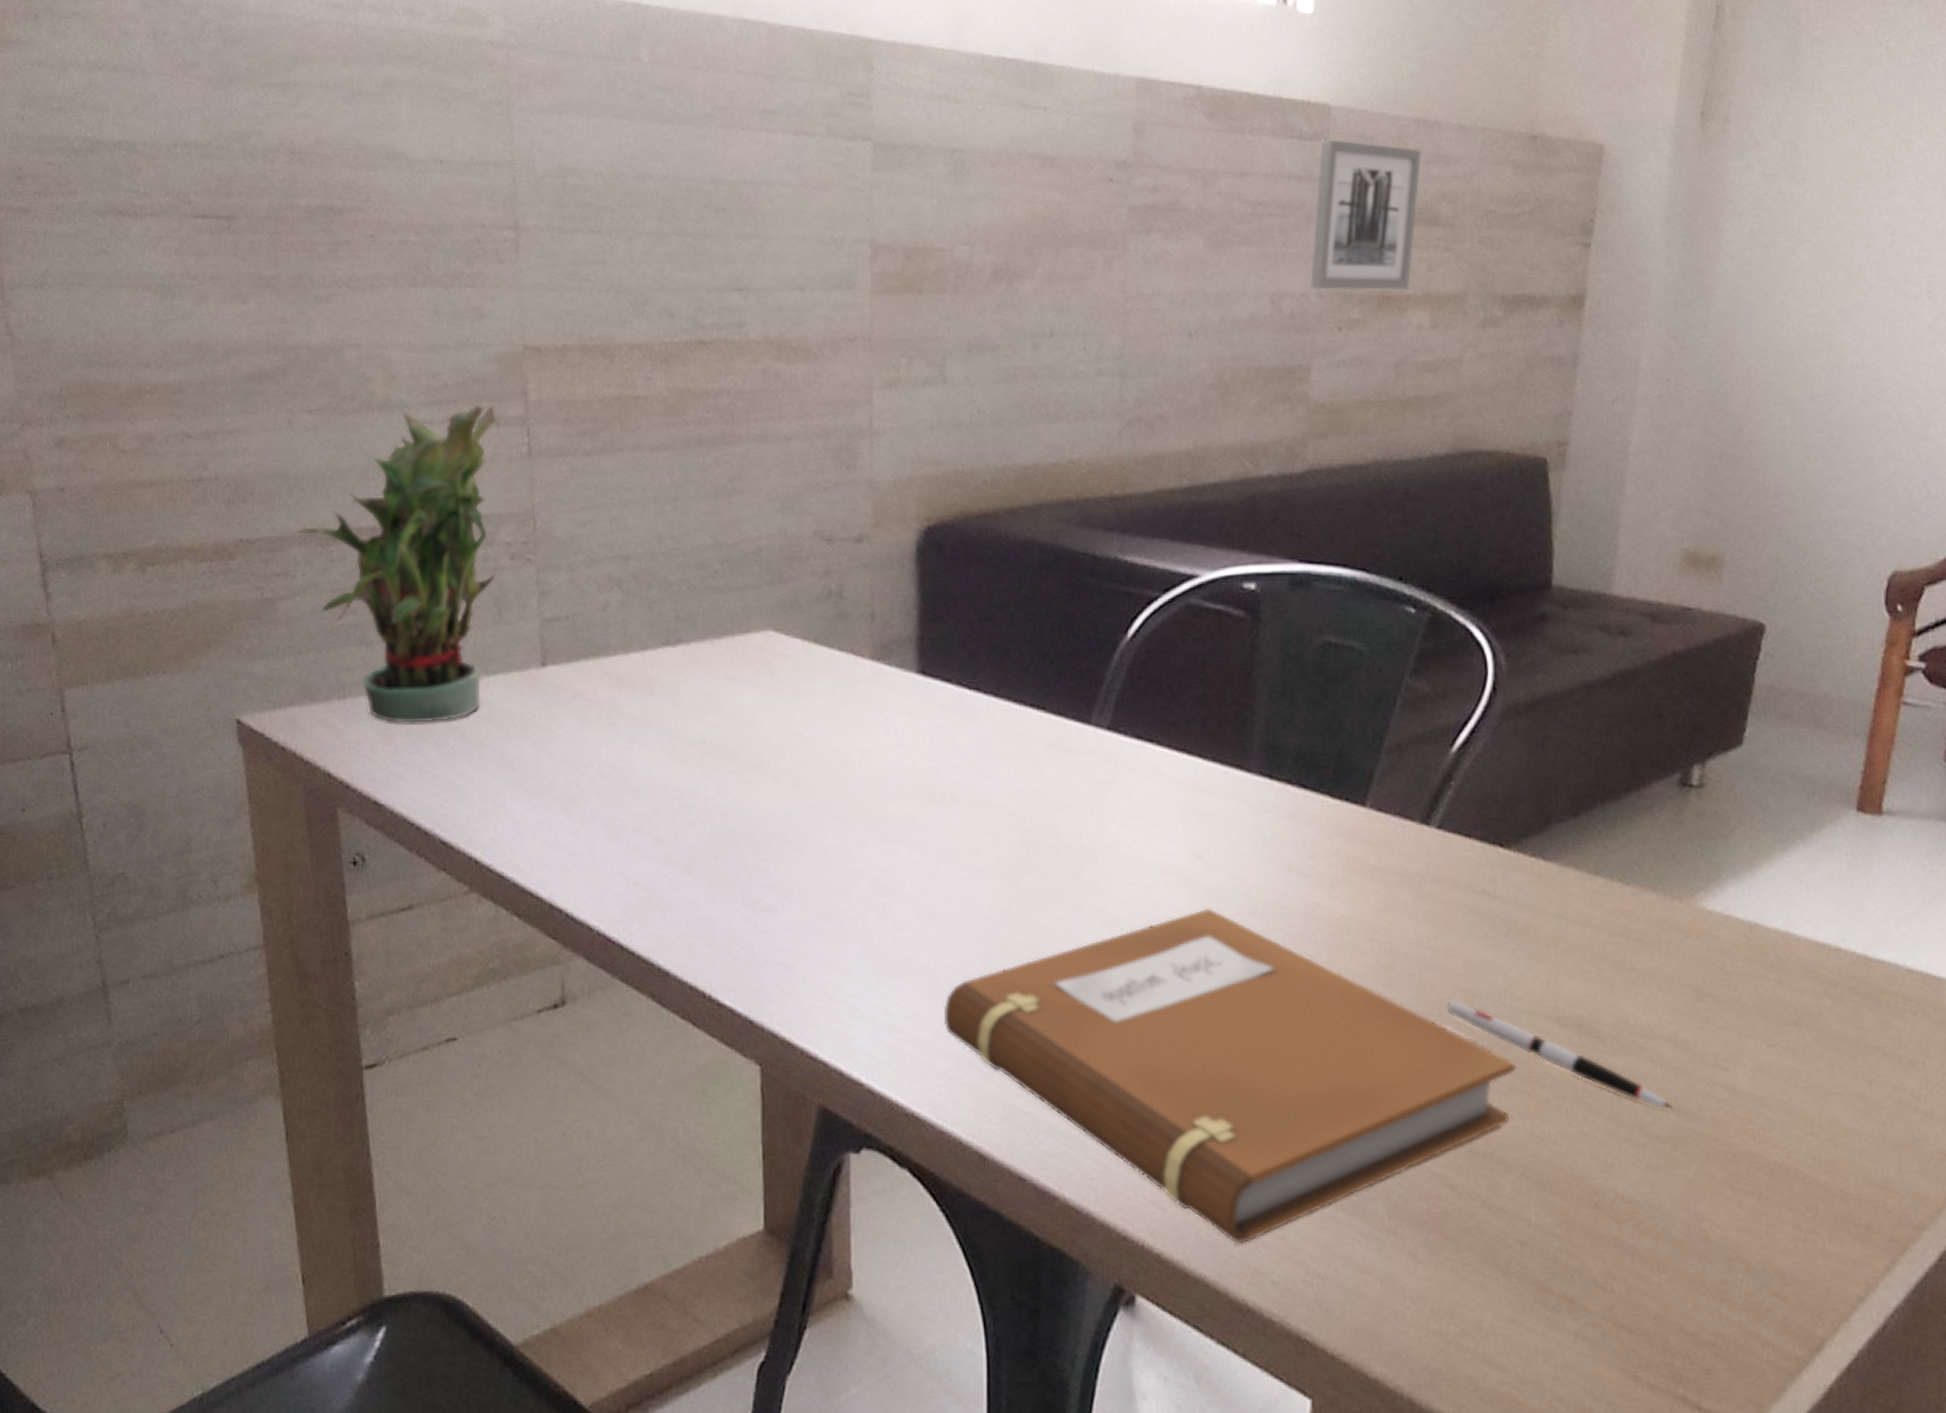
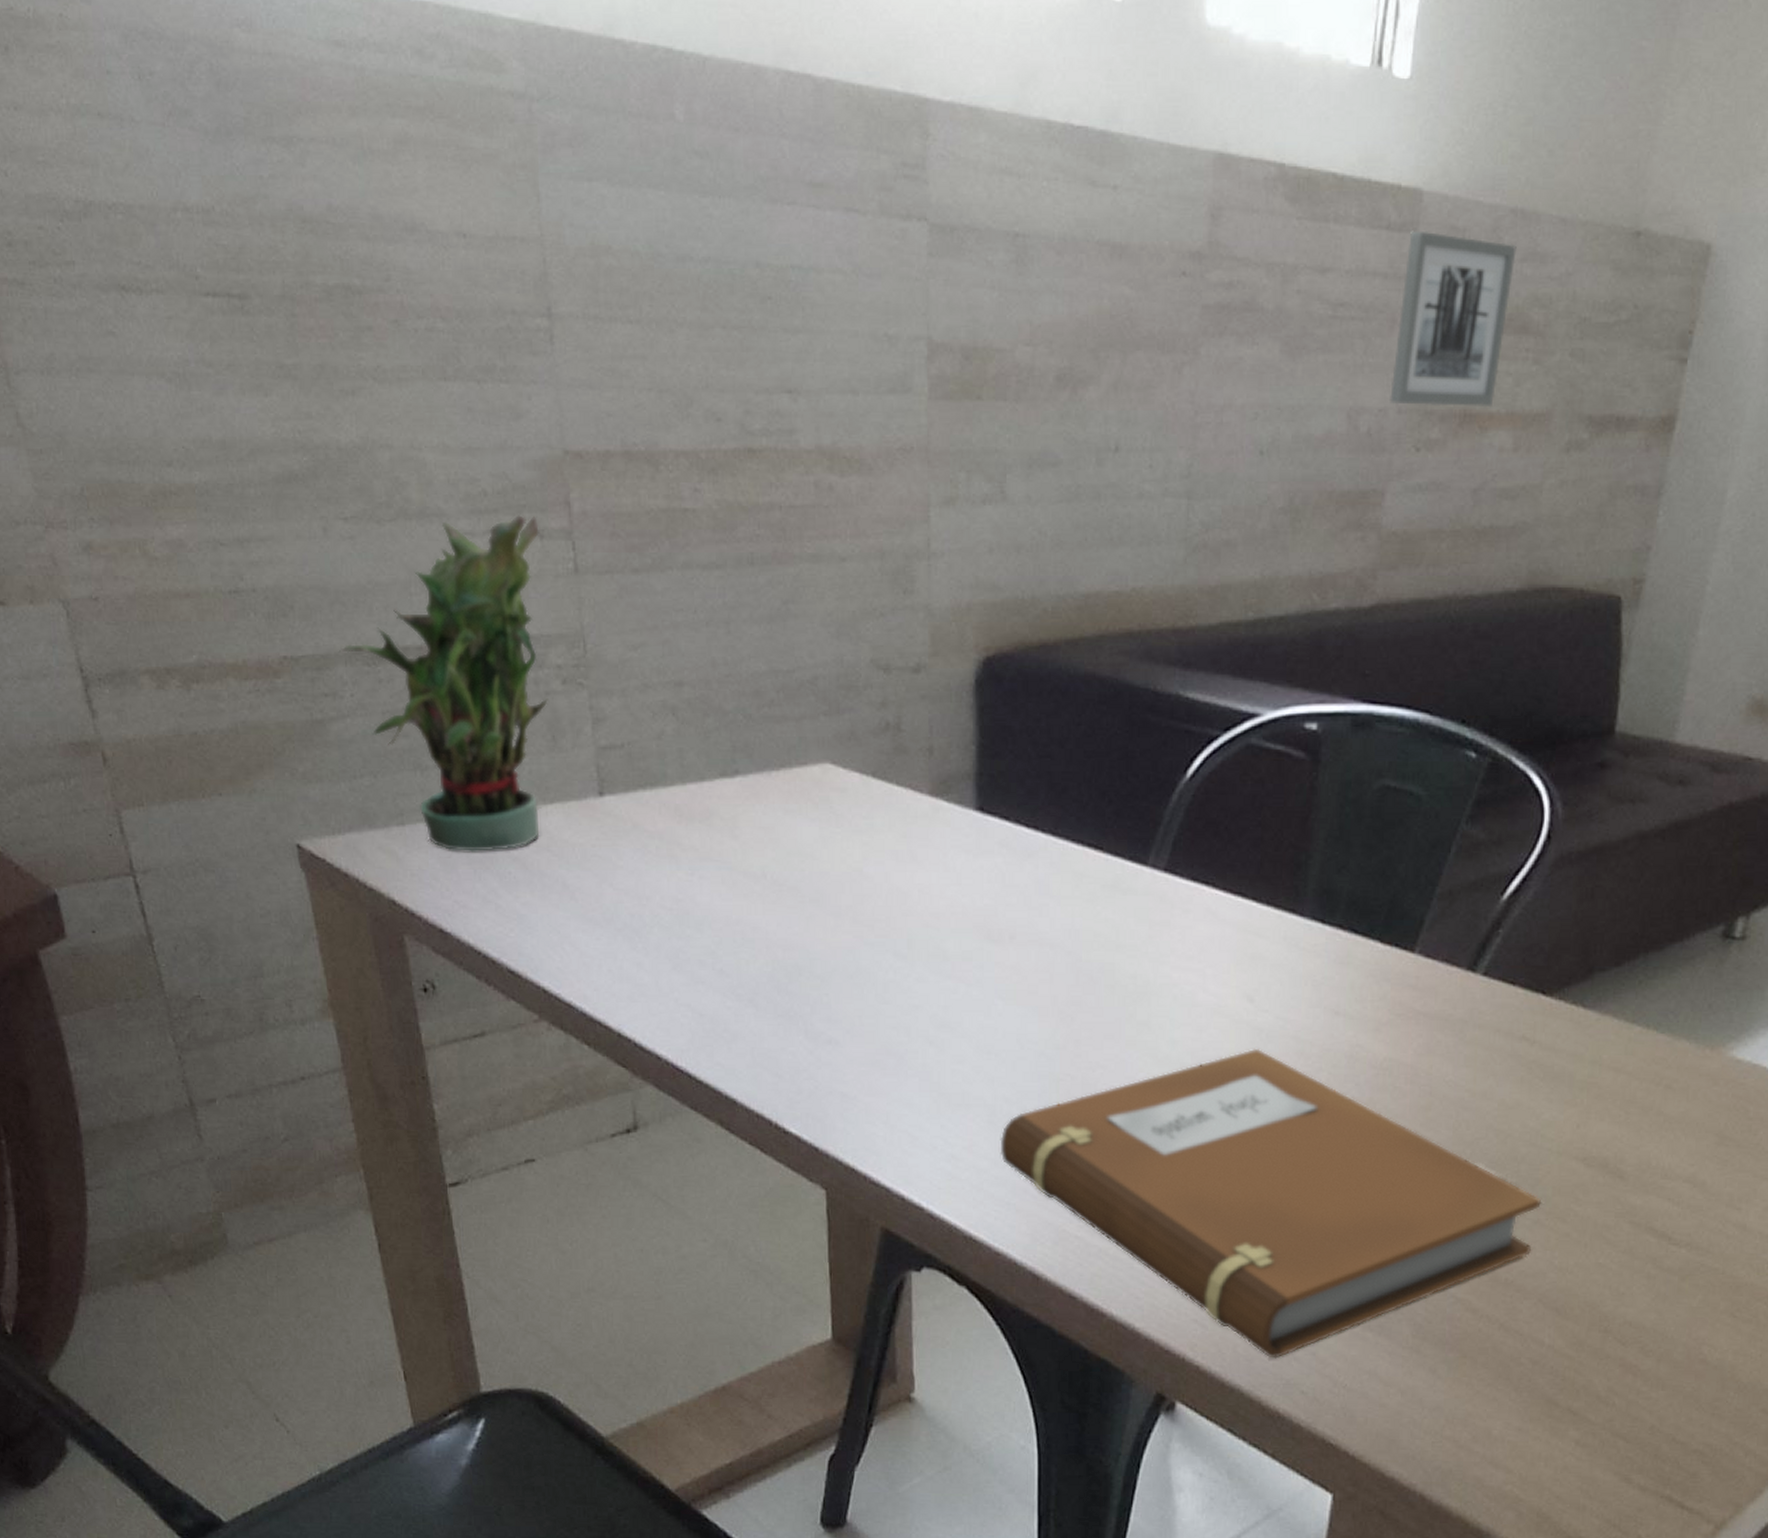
pen: present [1446,1001,1674,1110] -> none [1480,1140,1686,1245]

